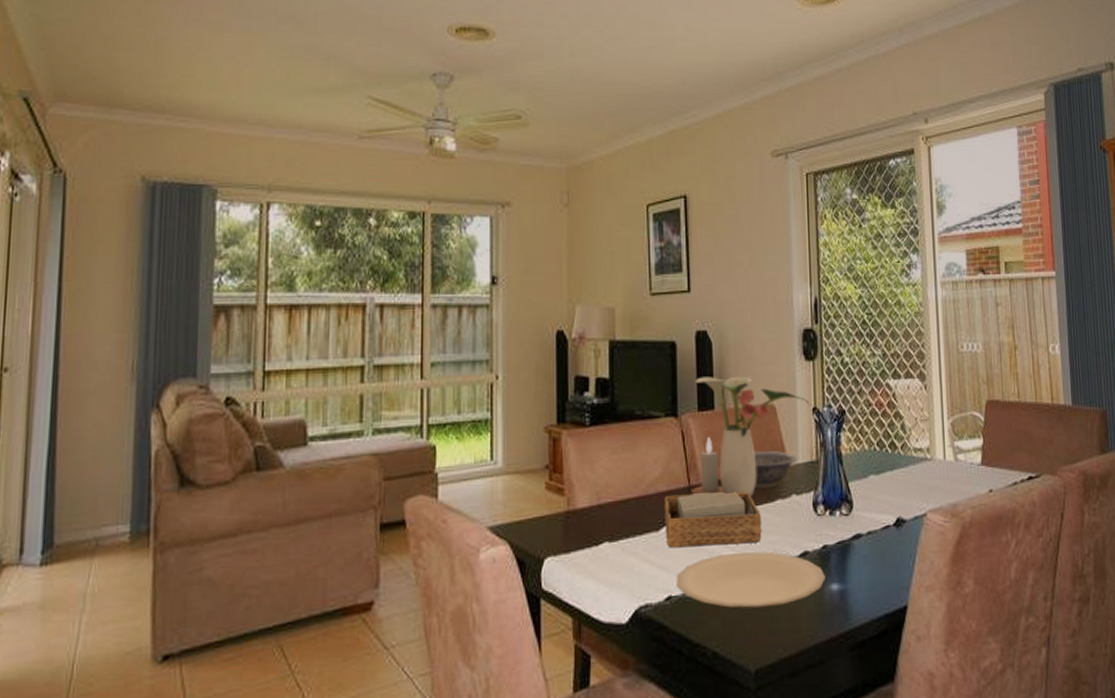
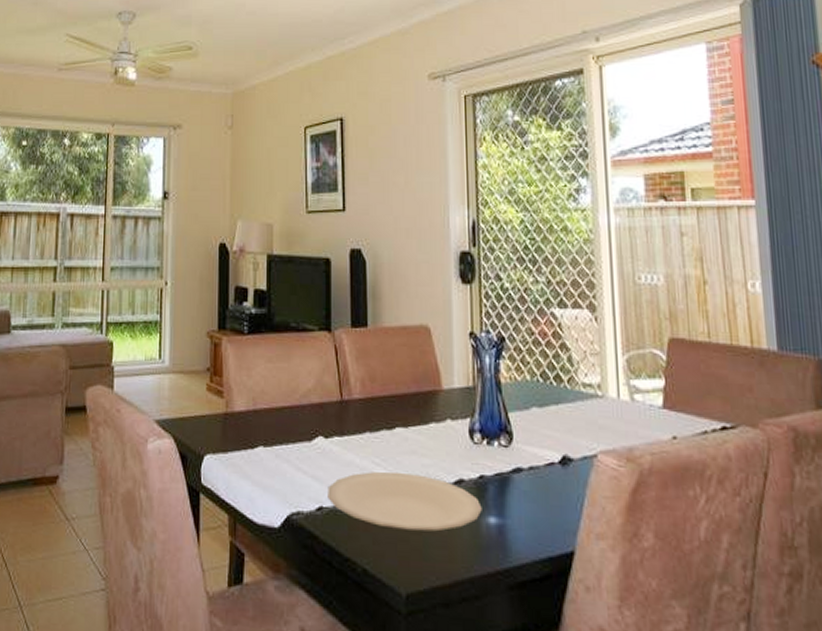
napkin holder: present [664,491,762,548] -> none [317,407,415,465]
candle: present [690,437,725,495] -> none [342,354,377,411]
flower arrangement: present [694,375,811,497] -> none [348,293,468,417]
bowl: present [754,450,798,489] -> none [407,371,454,410]

